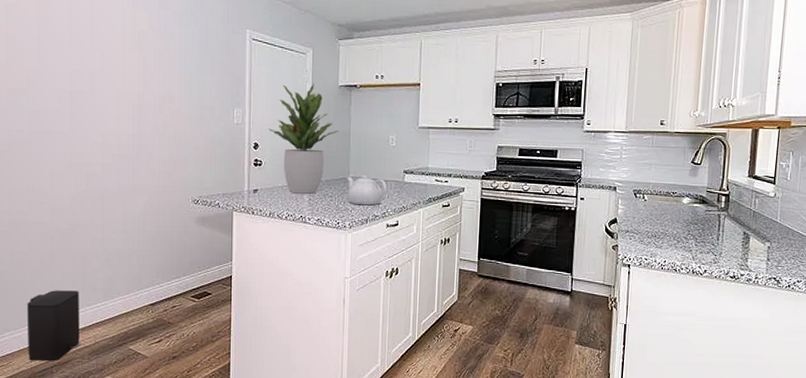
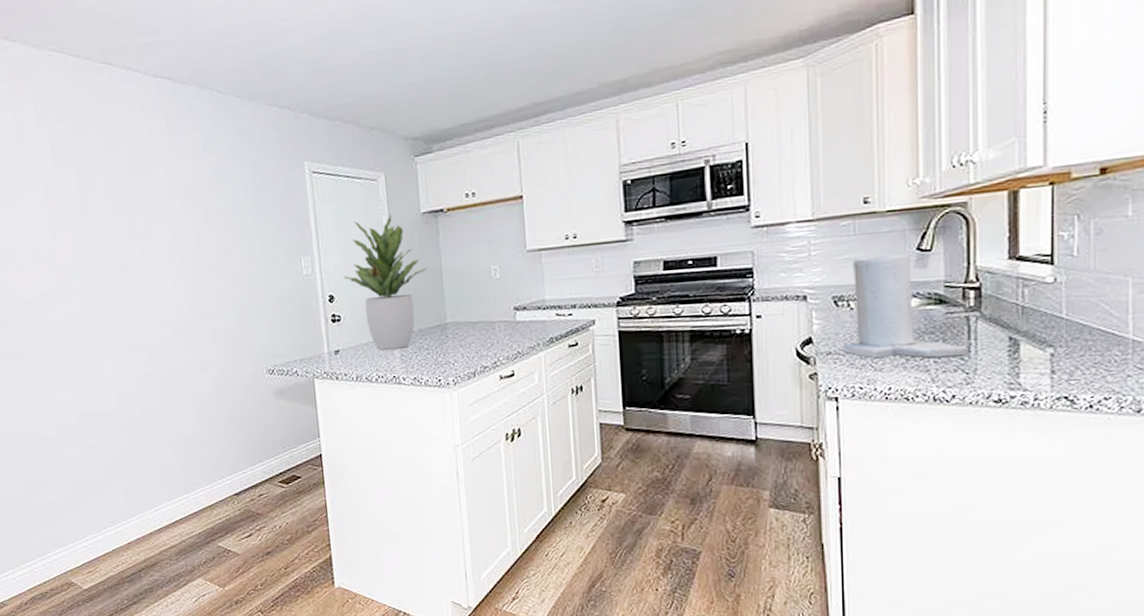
pedal bin: present [27,290,81,361] -> none [106,485,167,565]
teapot: present [347,174,388,206] -> none [444,317,496,356]
paper towel: none [636,163,718,243] -> present [842,253,968,359]

